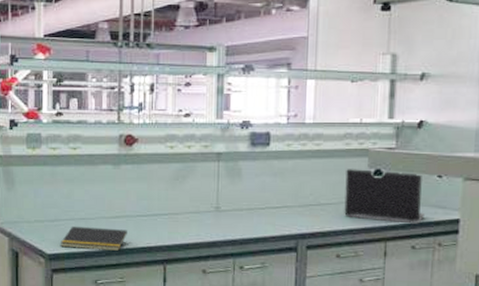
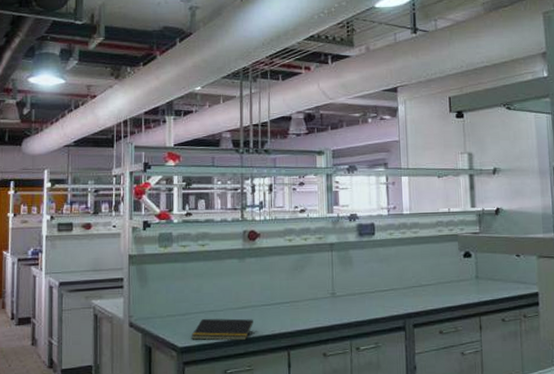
laptop computer: present [344,169,424,224] -> none [441,252,509,299]

